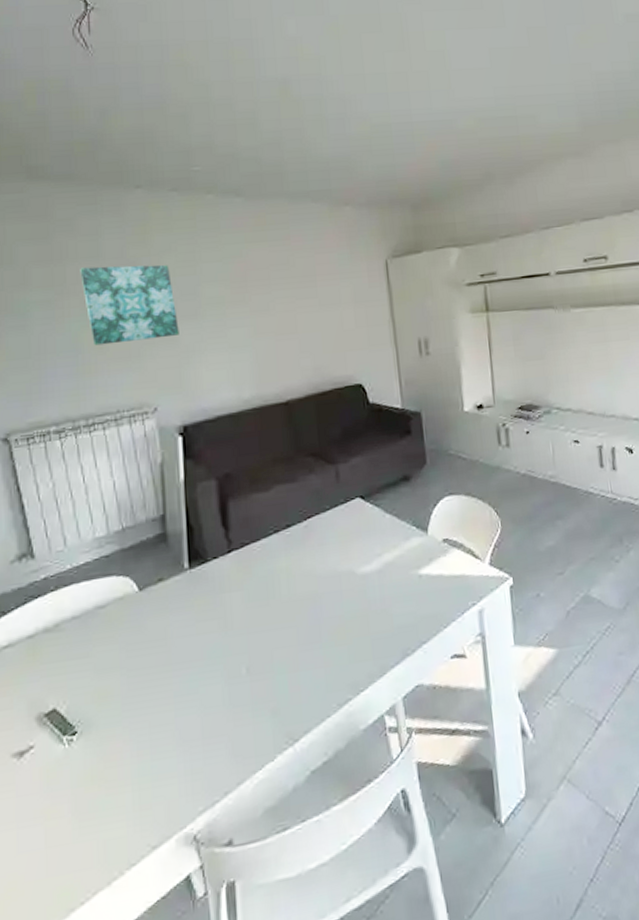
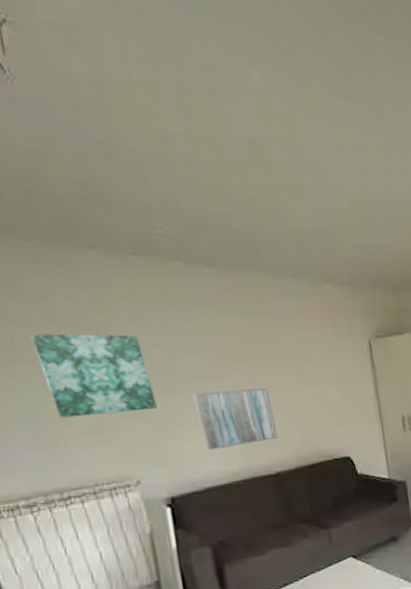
wall art: none [213,311,290,377] -> present [193,387,278,451]

